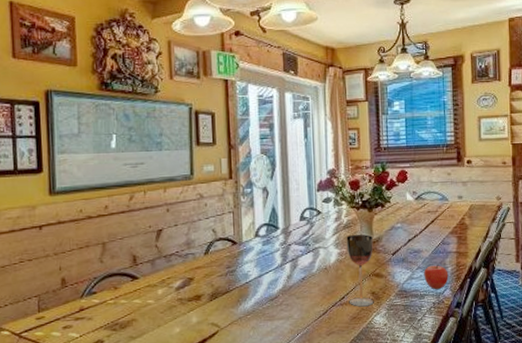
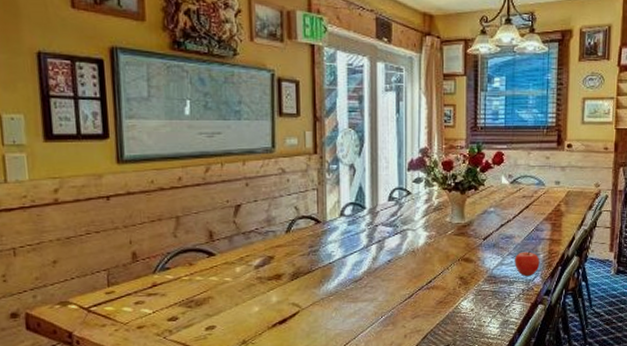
wineglass: present [346,234,374,307] -> none [436,217,464,292]

